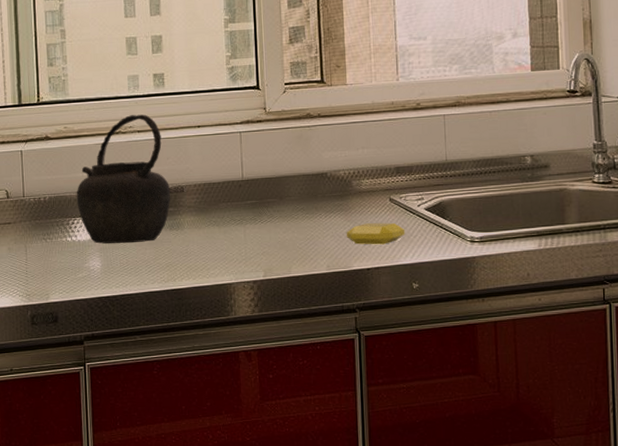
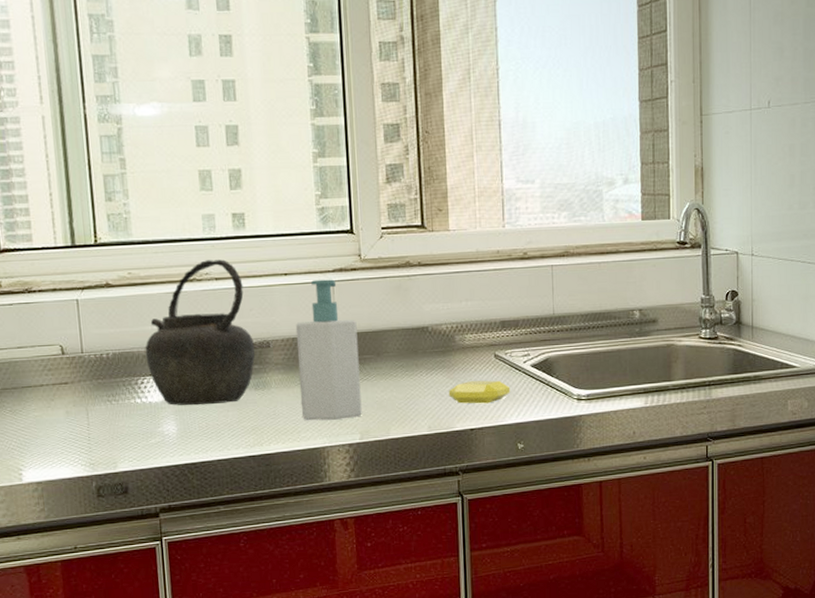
soap bottle: none [206,130,266,259] -> present [295,279,362,421]

